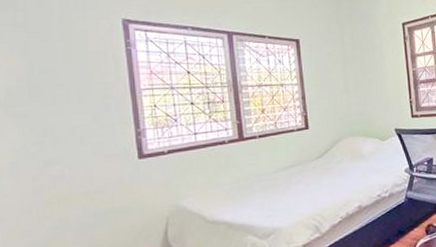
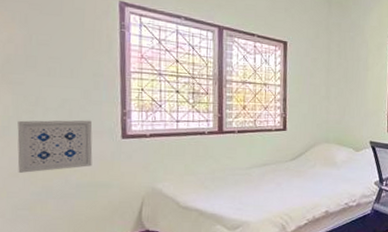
wall art: none [26,144,110,209] -> present [17,120,93,173]

